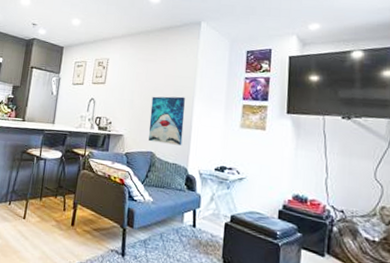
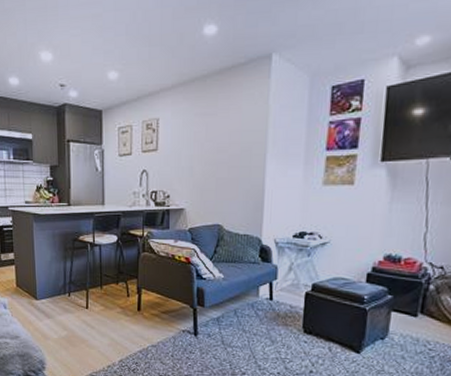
wall art: present [148,96,185,146] -> none [213,155,256,214]

